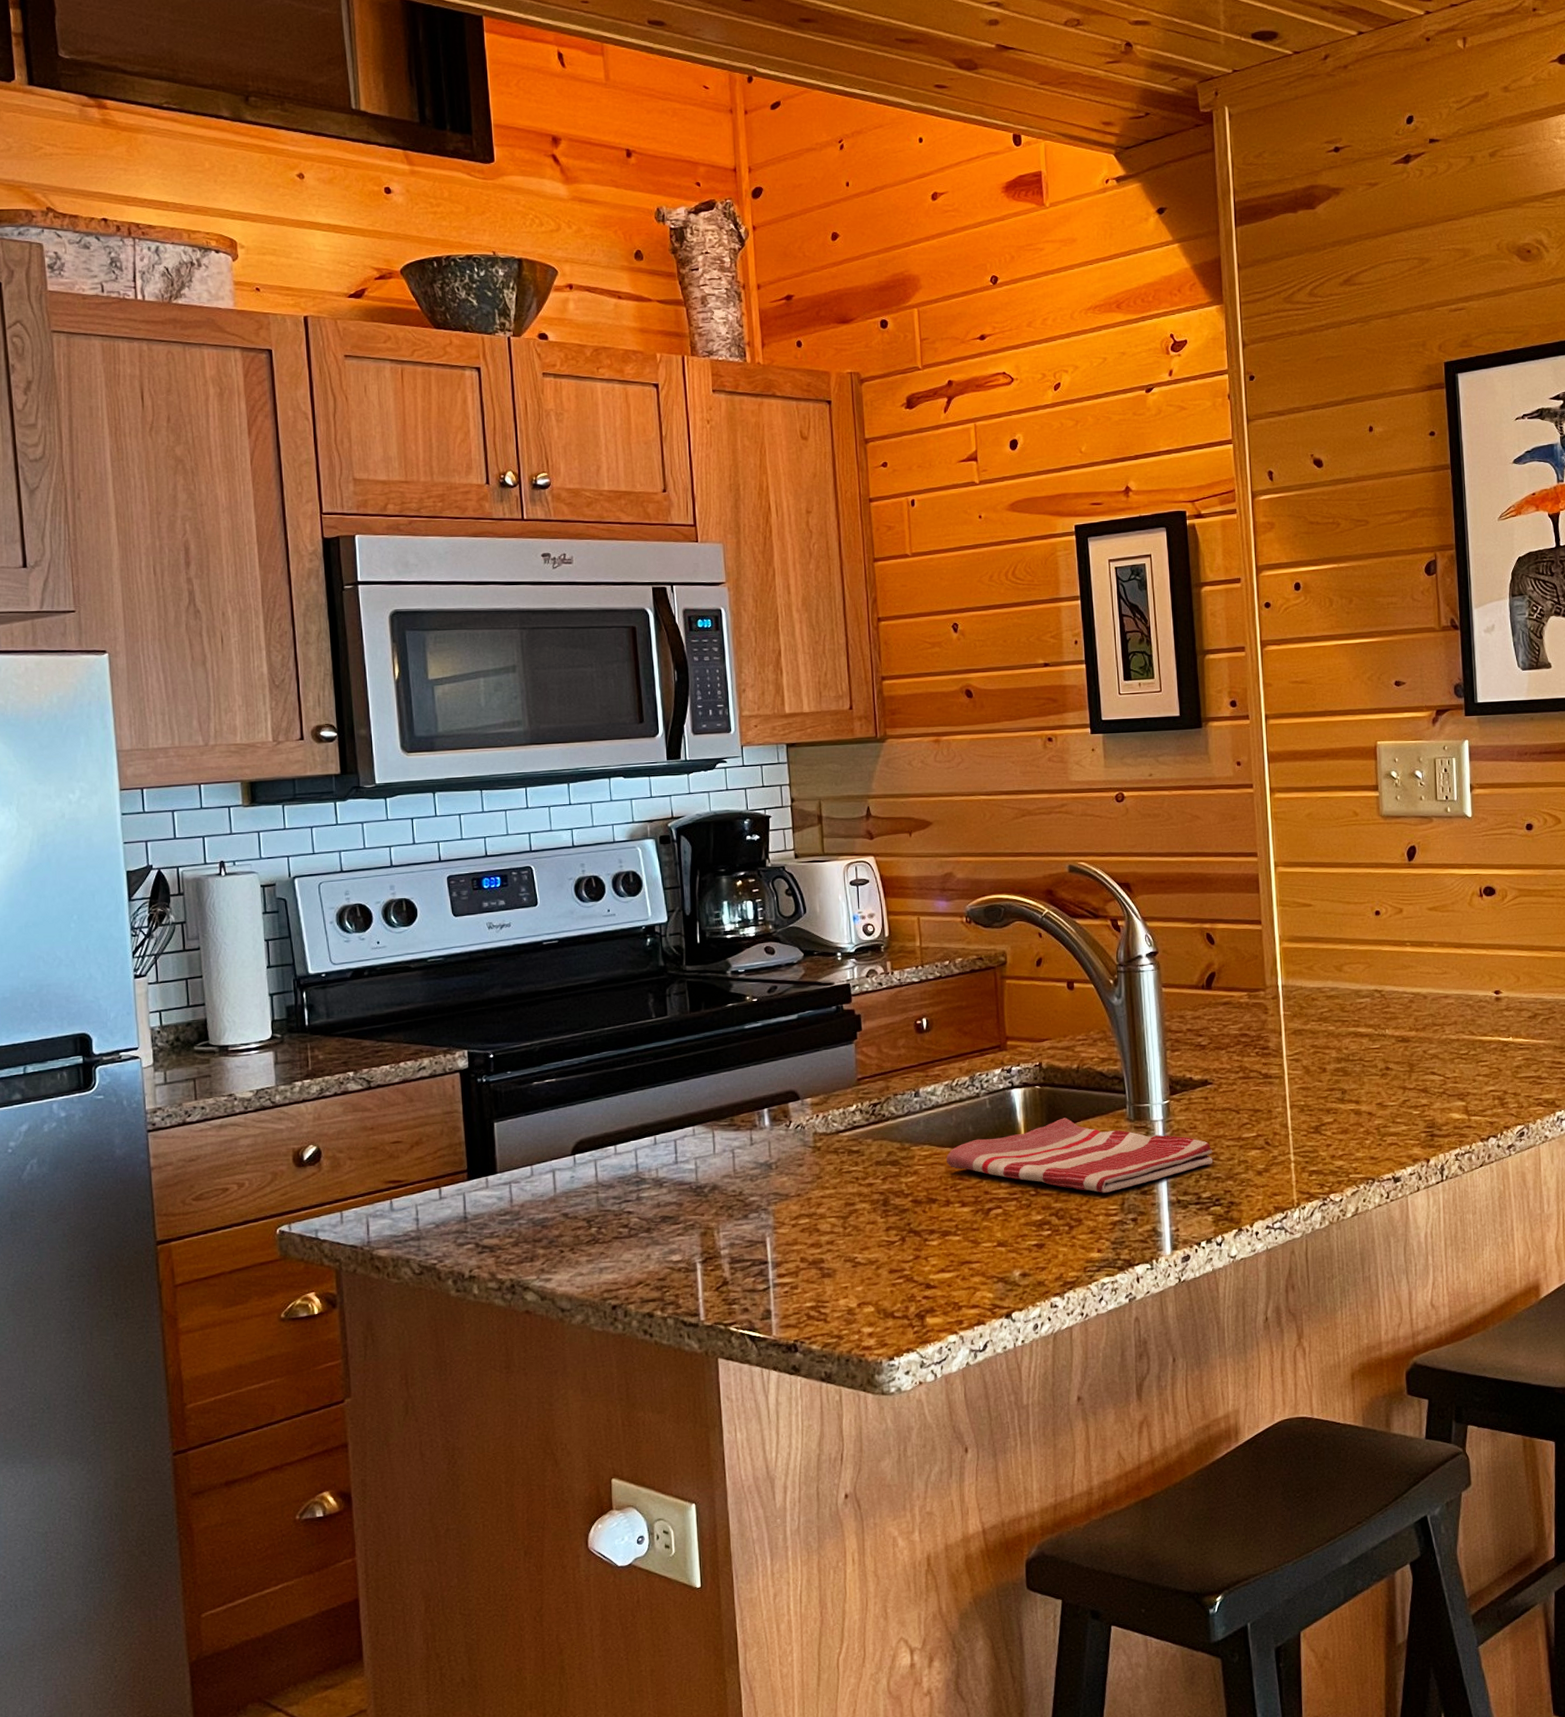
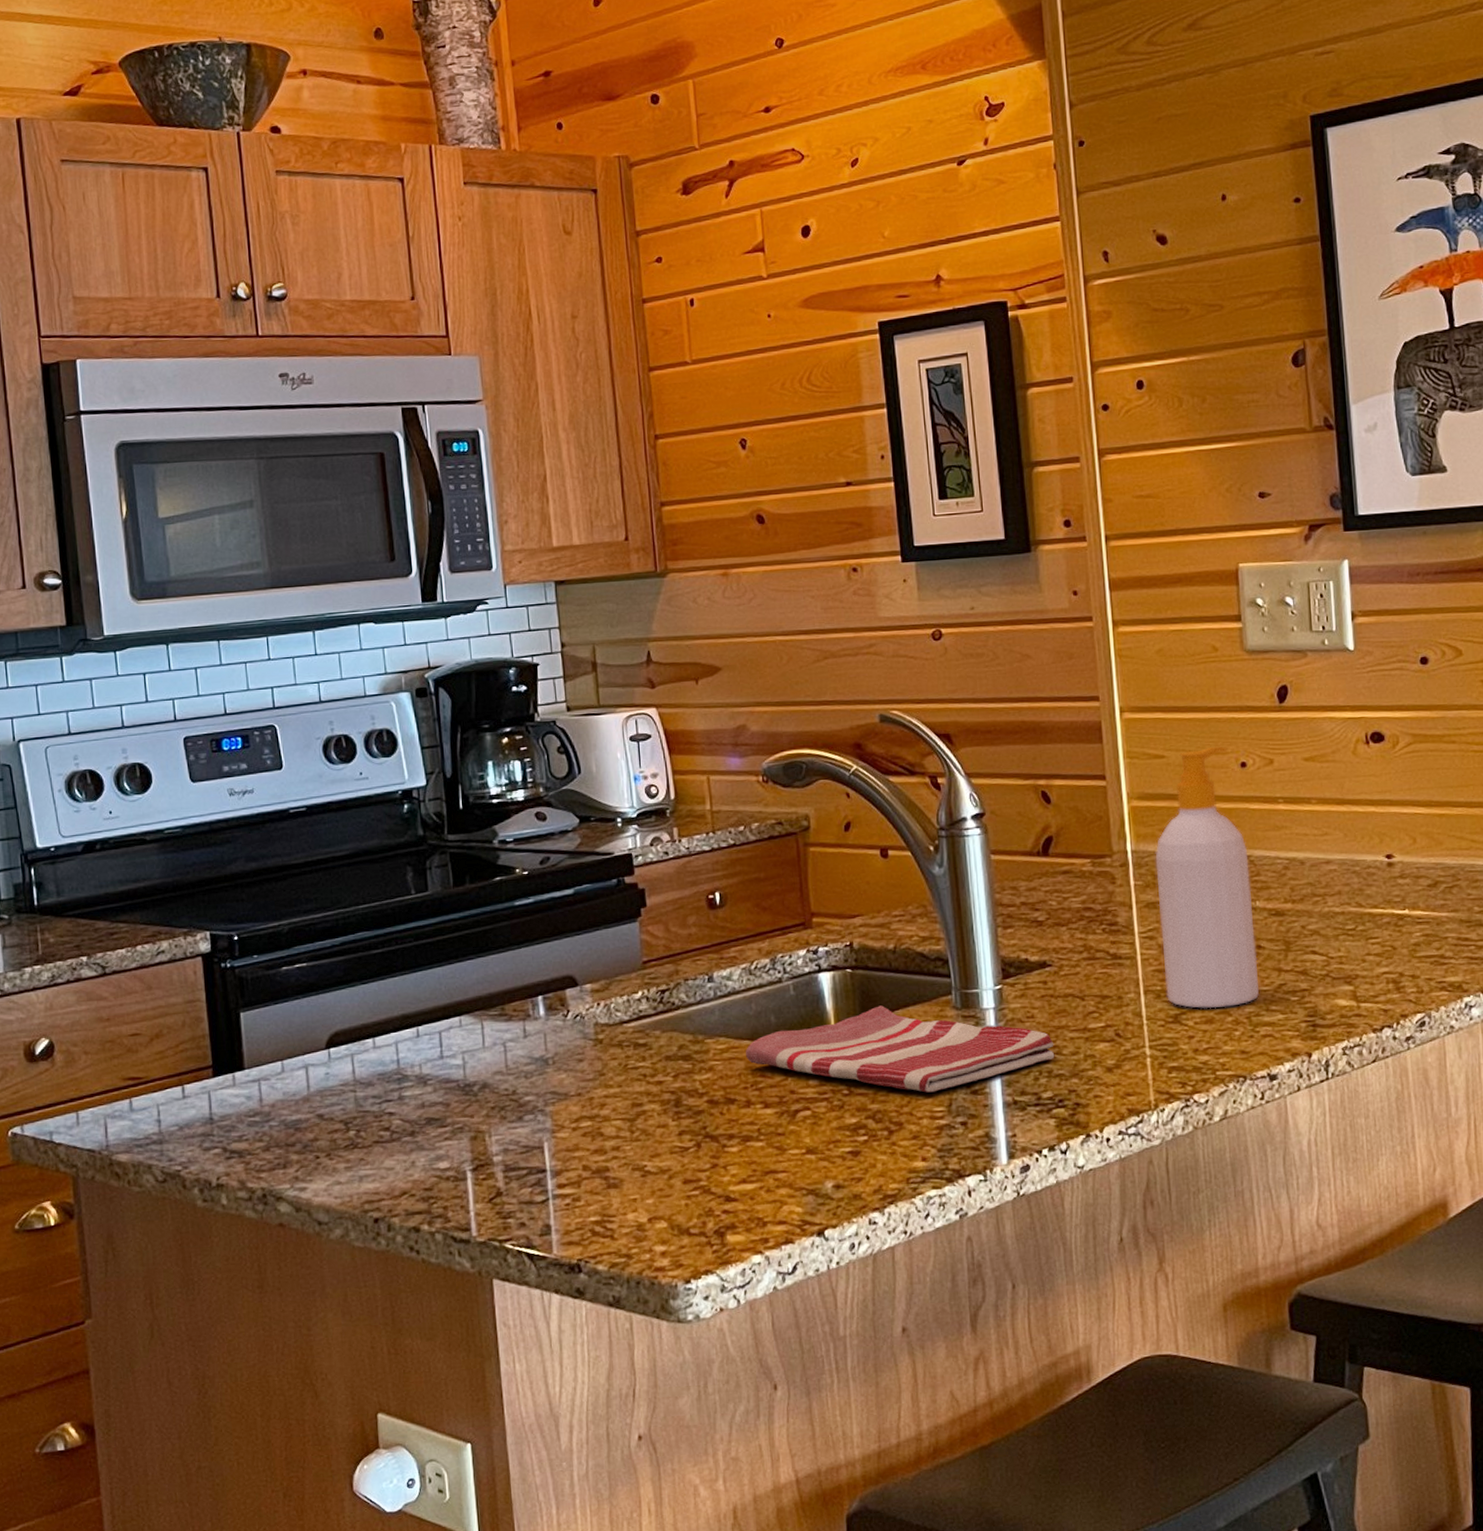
soap bottle: none [1302,897,1387,1121] -> present [1155,746,1259,1009]

